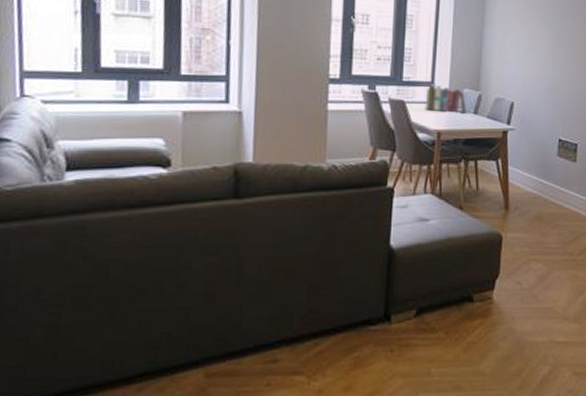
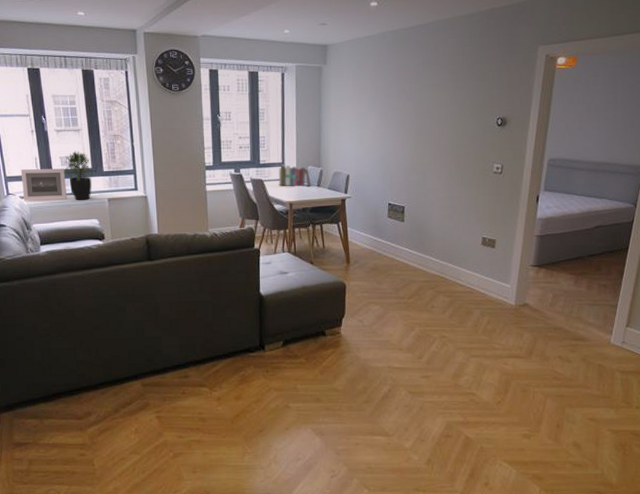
picture frame: none [47,62,121,109] -> present [20,168,68,201]
potted plant: none [119,43,163,113] -> present [64,150,92,201]

